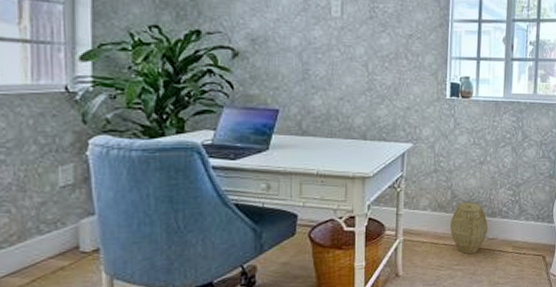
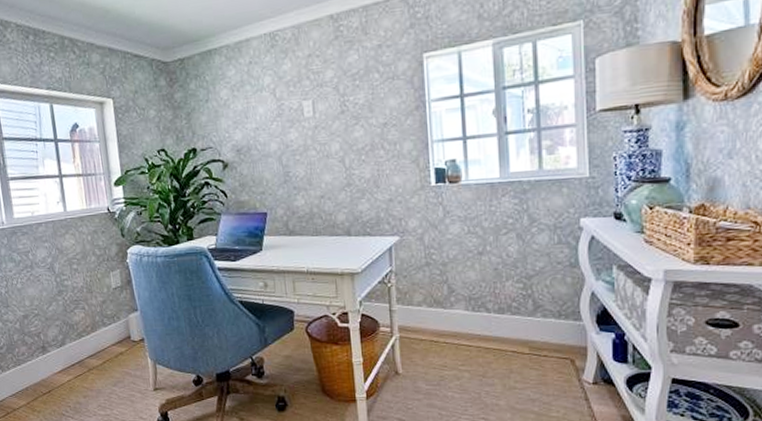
woven basket: present [450,202,488,254] -> none [450,297,495,354]

